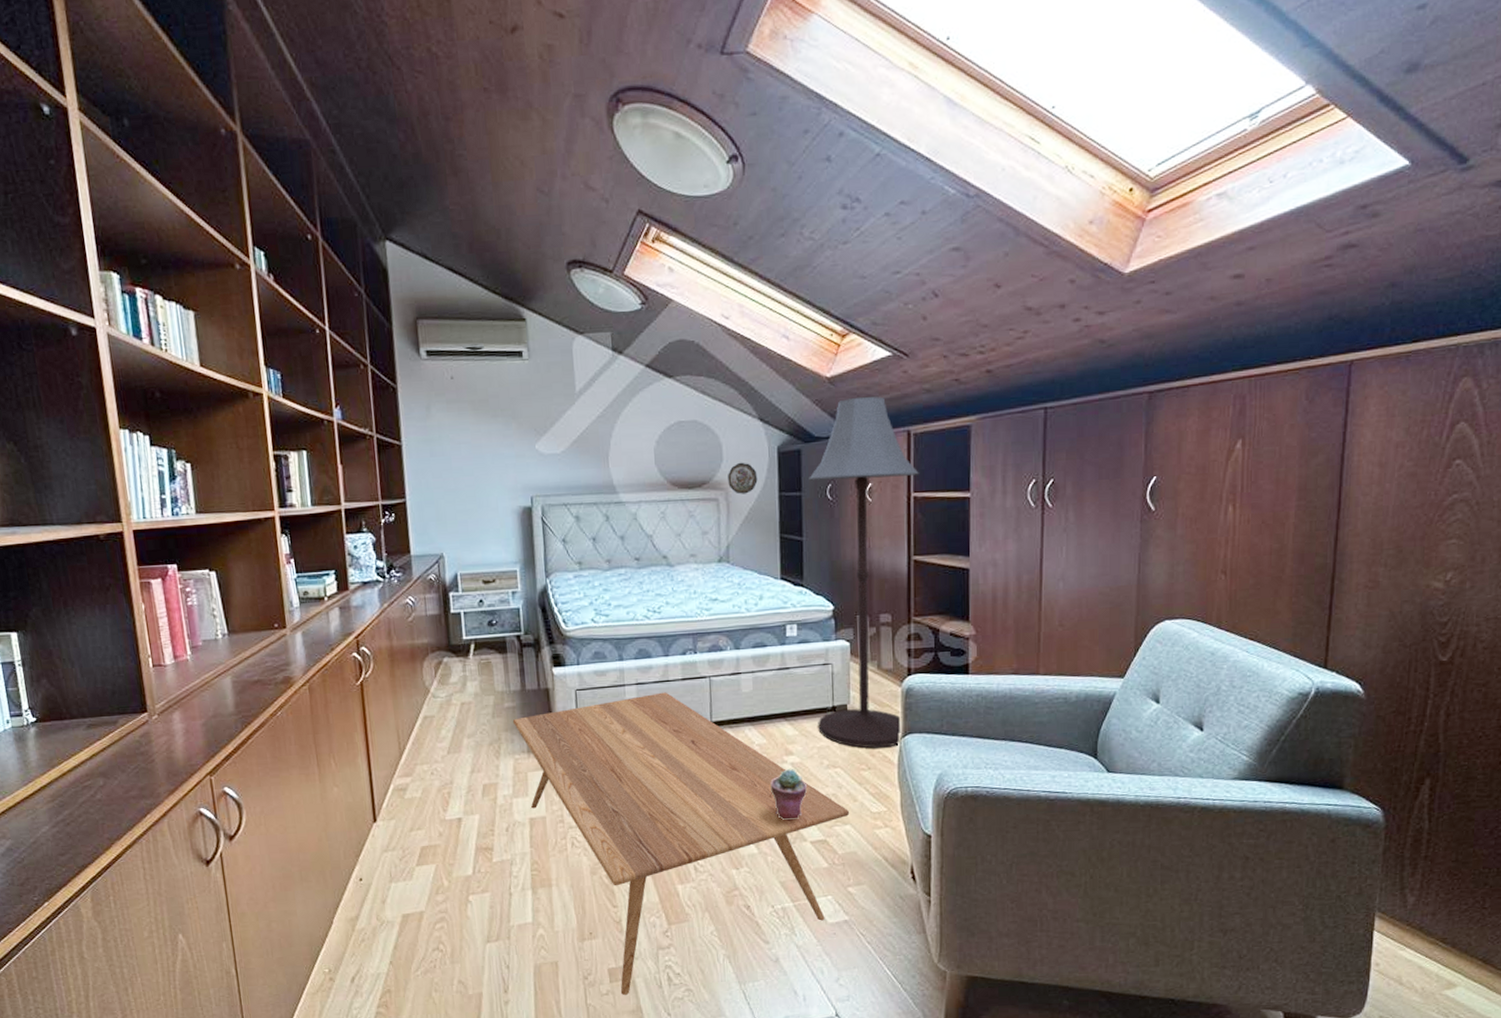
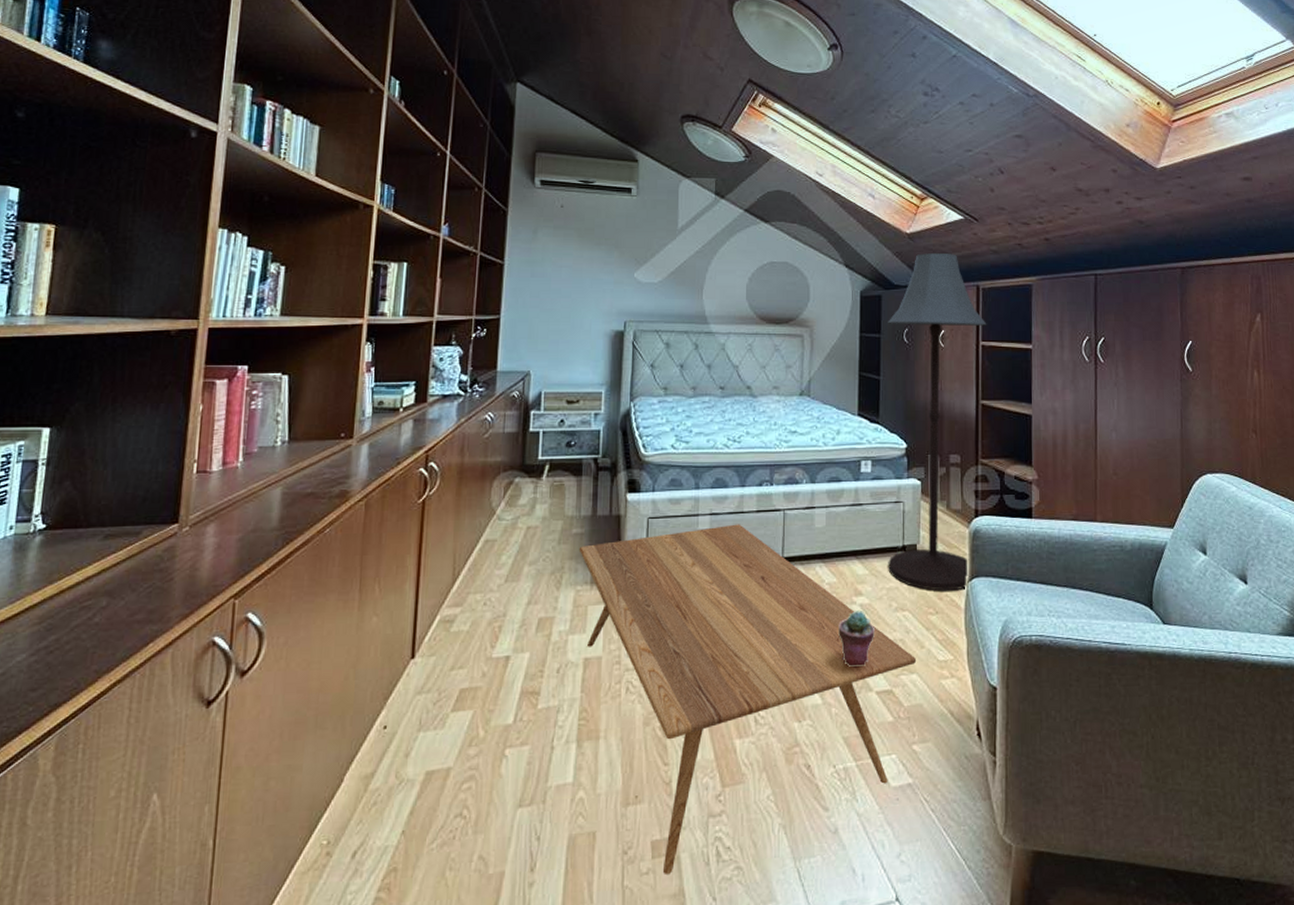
decorative plate: present [728,462,758,494] -> none [813,303,841,333]

